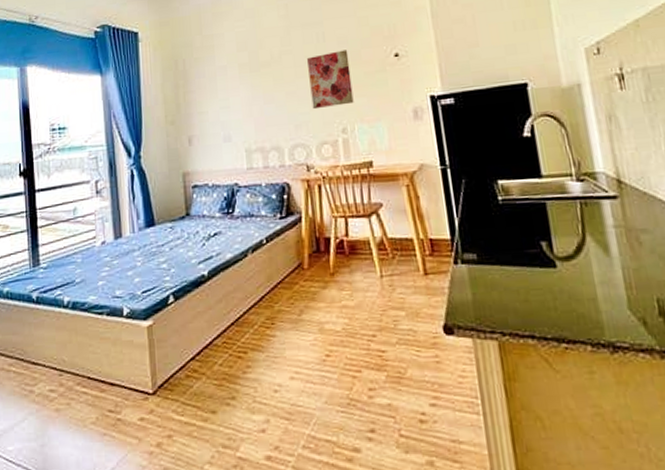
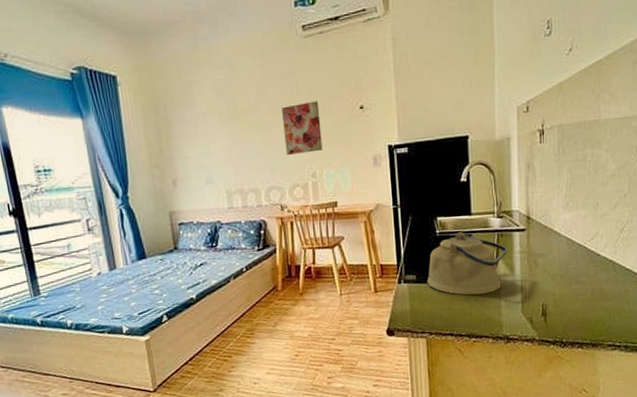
kettle: none [491,199,597,283] -> present [427,232,508,295]

